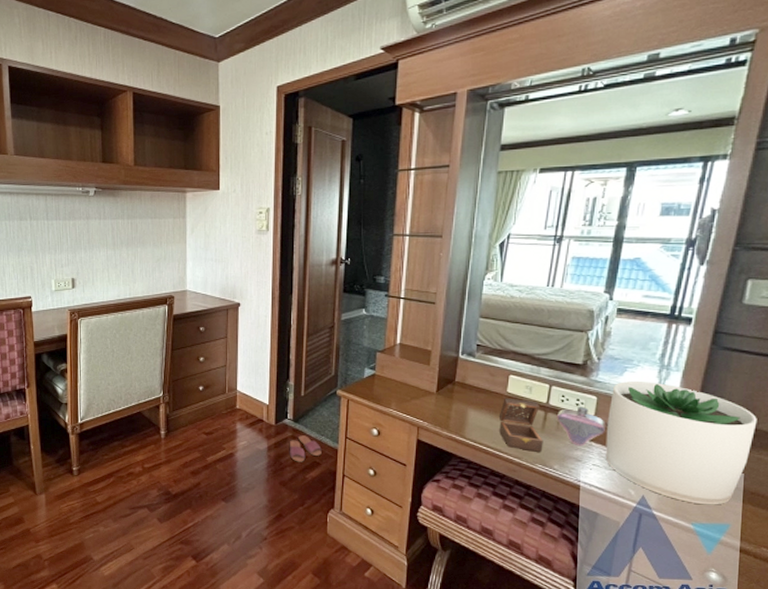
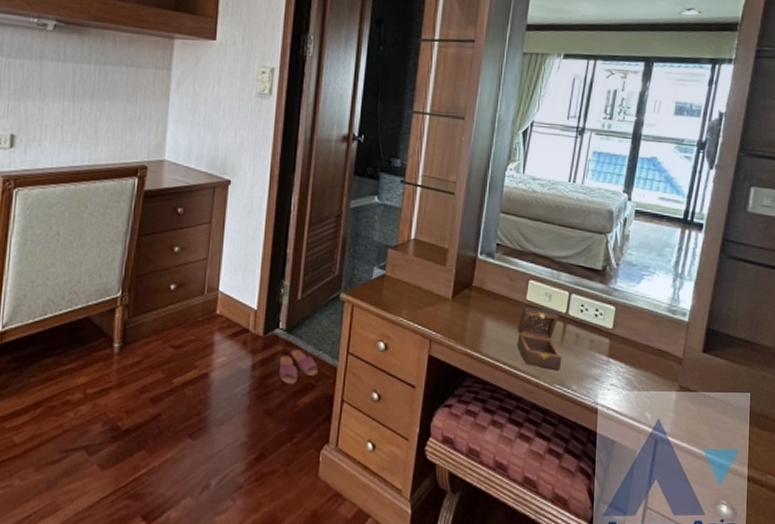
perfume bottle: present [556,406,607,447] -> none [575,317,624,364]
planter: present [605,381,757,505] -> none [623,290,761,429]

